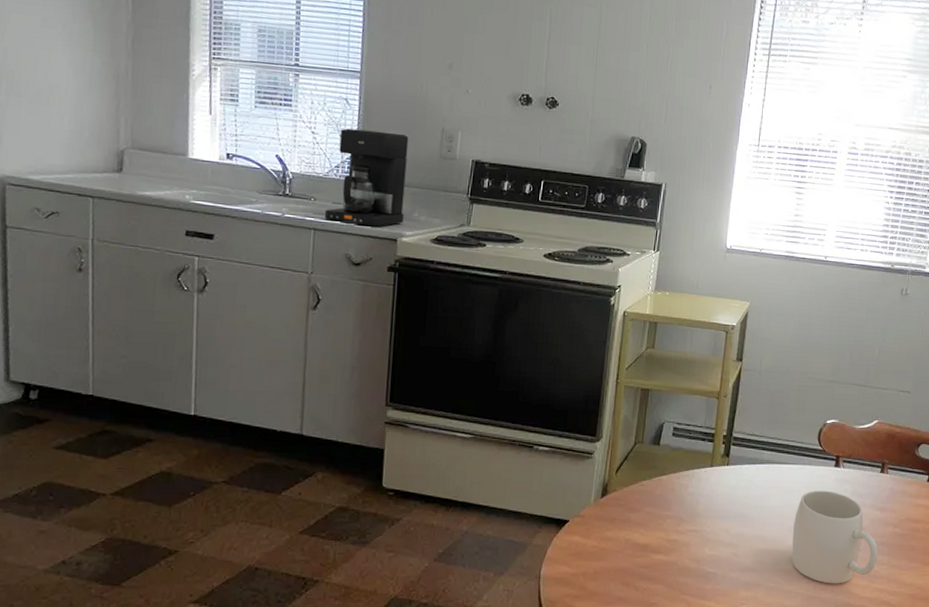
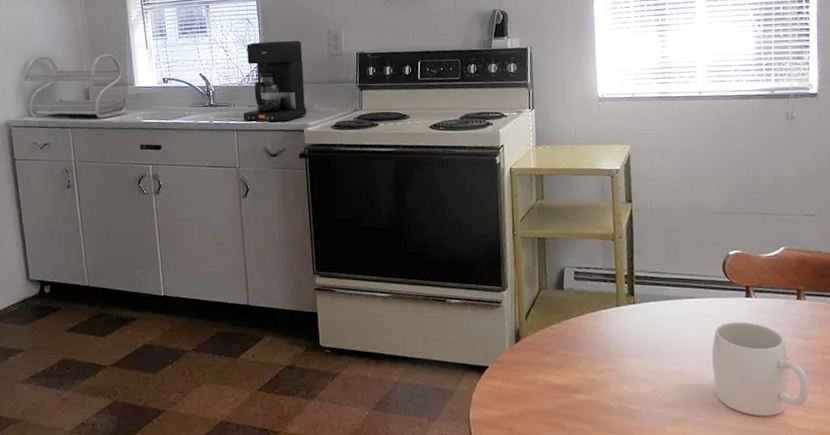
dish rack: none [31,99,176,192] -> present [23,54,128,119]

